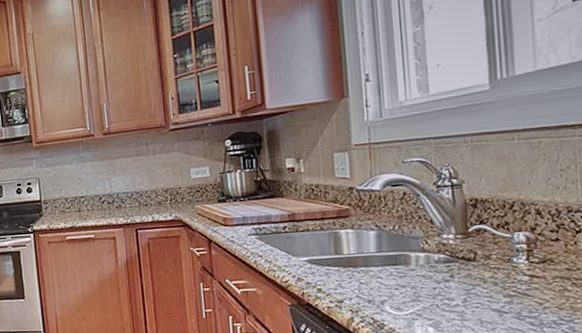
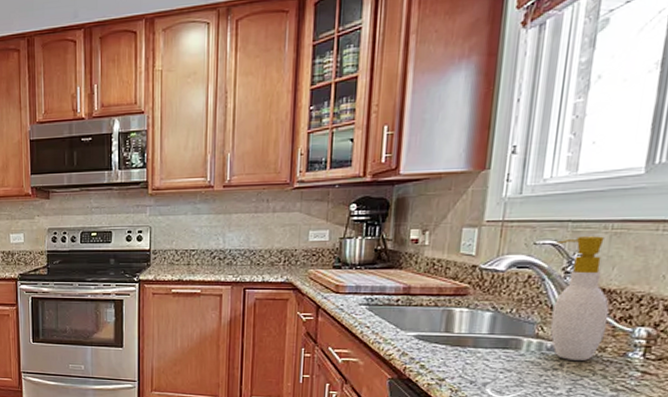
soap bottle: none [422,150,487,272] -> present [550,236,610,362]

